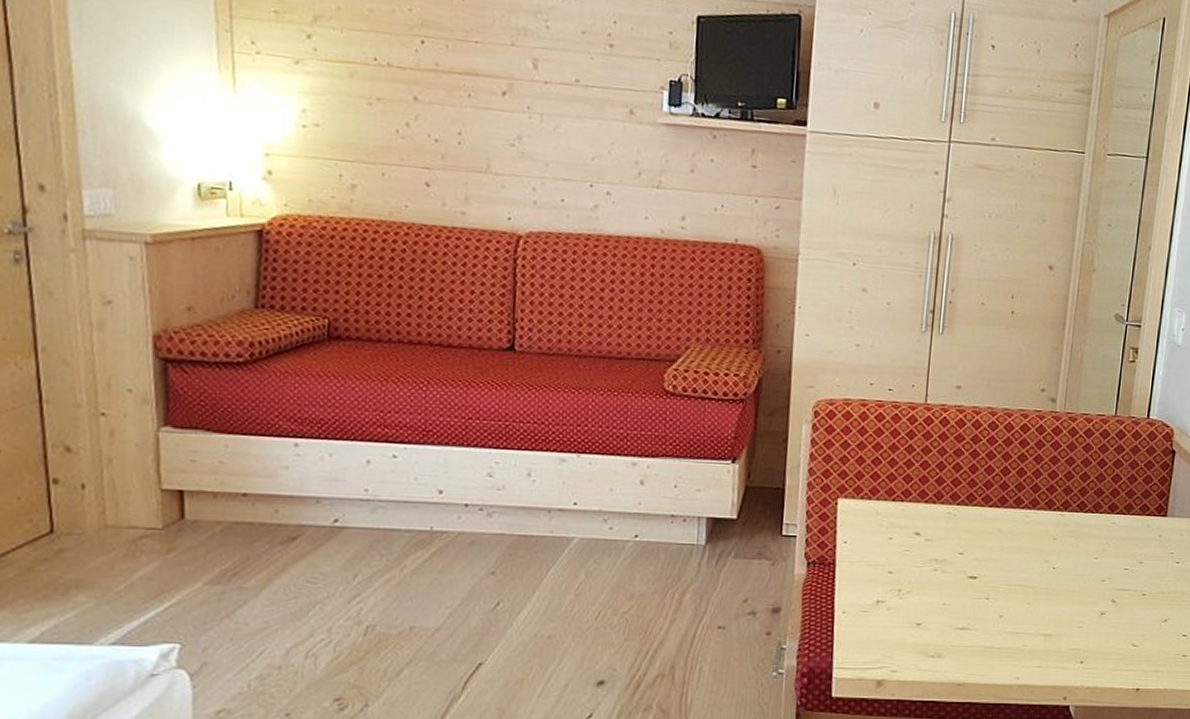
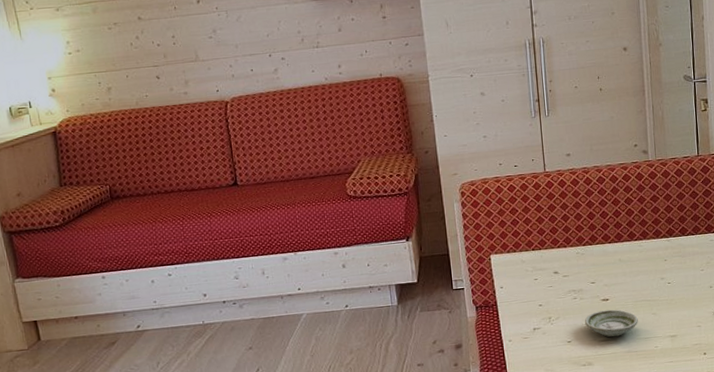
saucer: none [941,590,1009,626] -> present [584,309,638,337]

